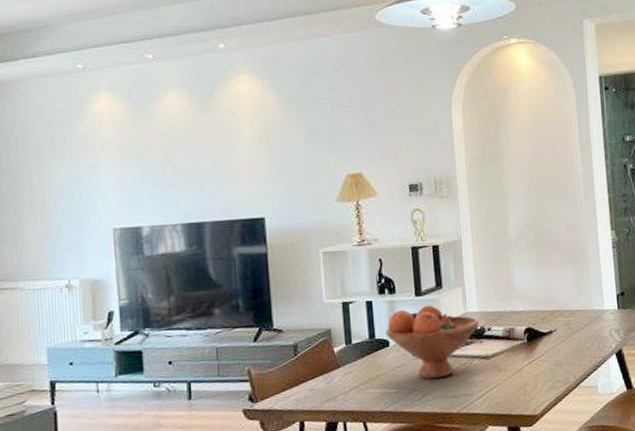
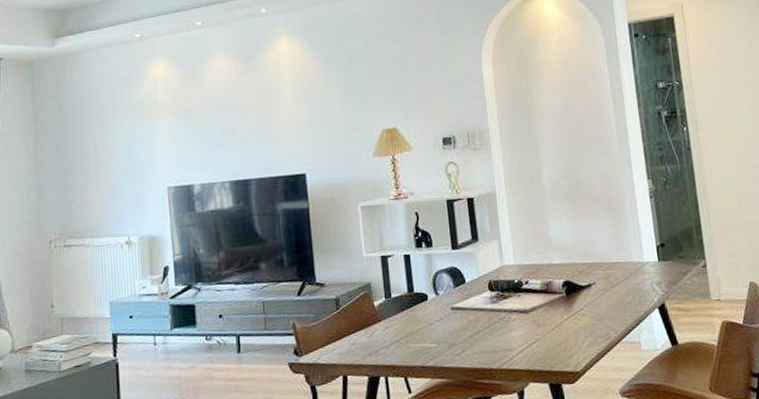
fruit bowl: present [385,305,479,379] -> none [423,258,516,334]

